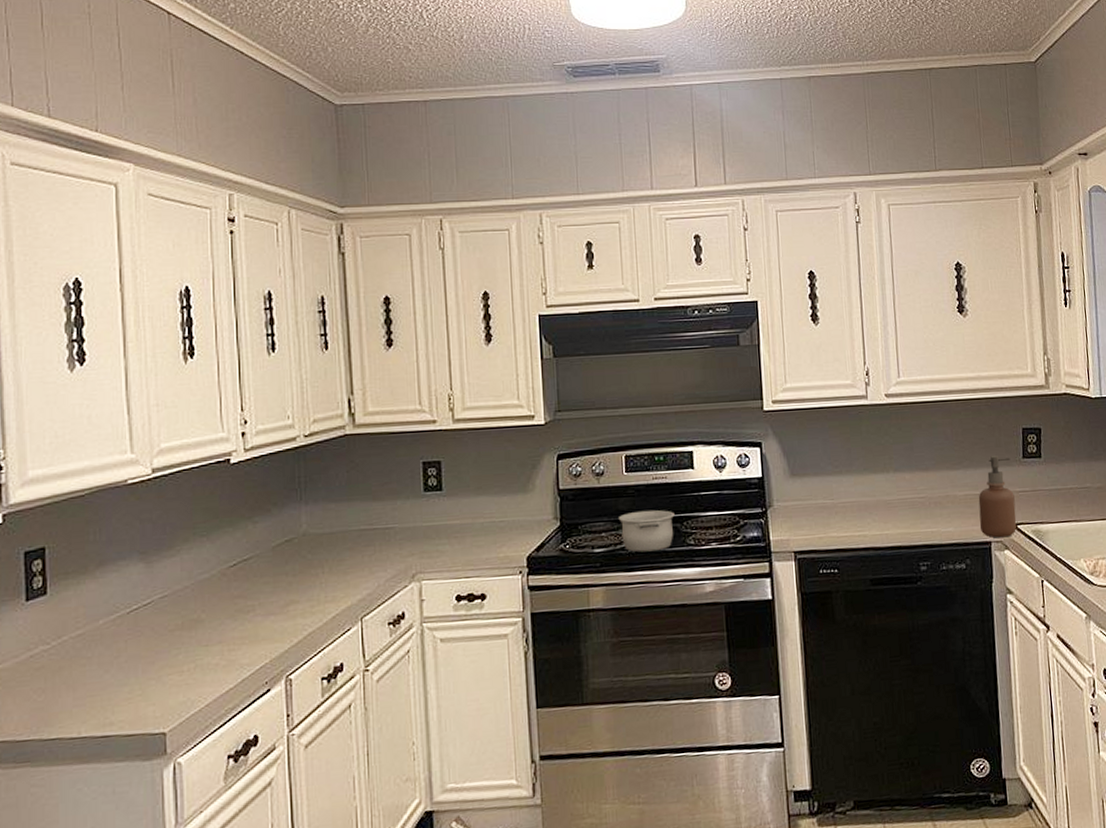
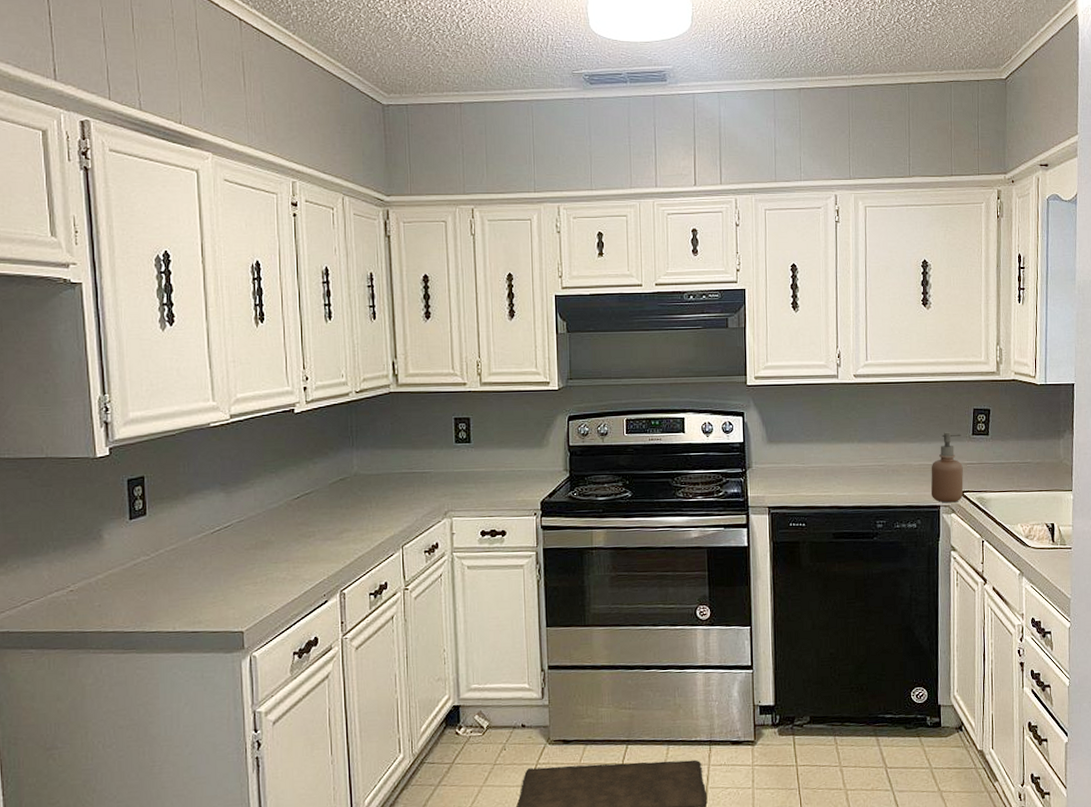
cooking pot: present [618,510,675,553] -> none [618,466,667,502]

